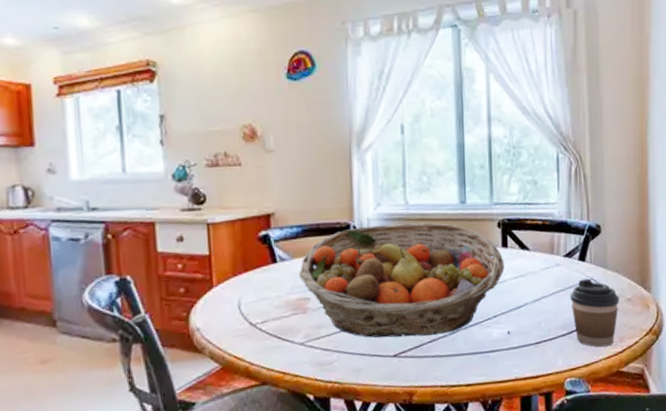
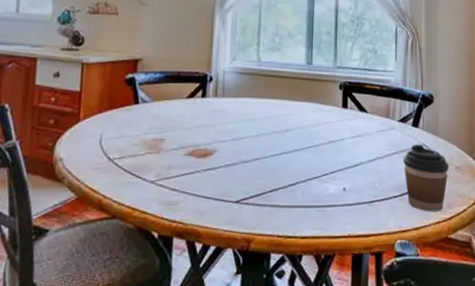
fruit basket: present [298,222,505,338] -> none [157,77,344,185]

